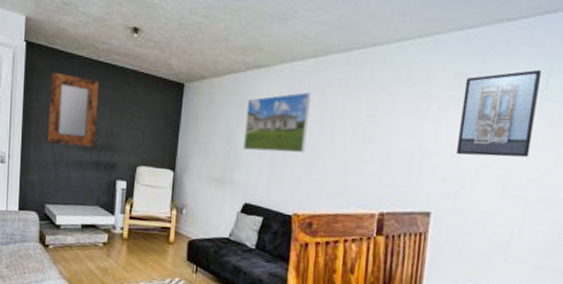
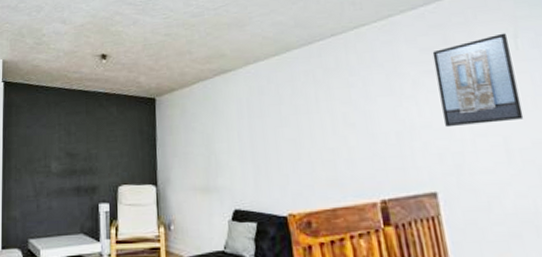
home mirror: present [46,72,100,147] -> none [27,105,75,176]
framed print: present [243,92,311,153] -> none [219,89,287,153]

